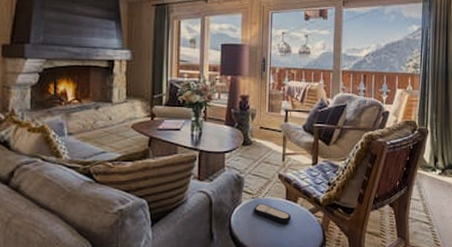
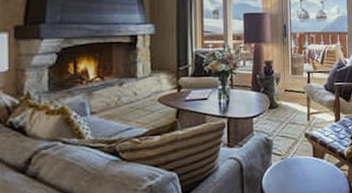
remote control: present [254,203,292,223] -> none [283,163,320,181]

